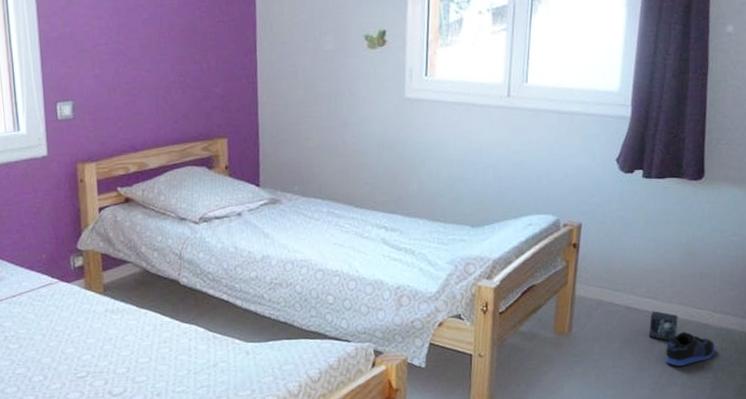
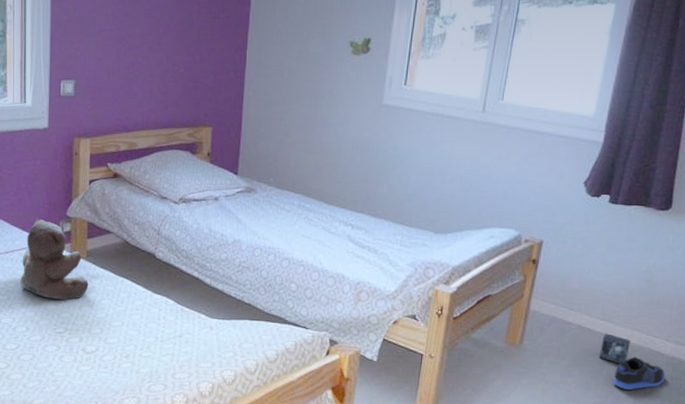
teddy bear: none [31,256,109,342] -> present [19,219,89,300]

